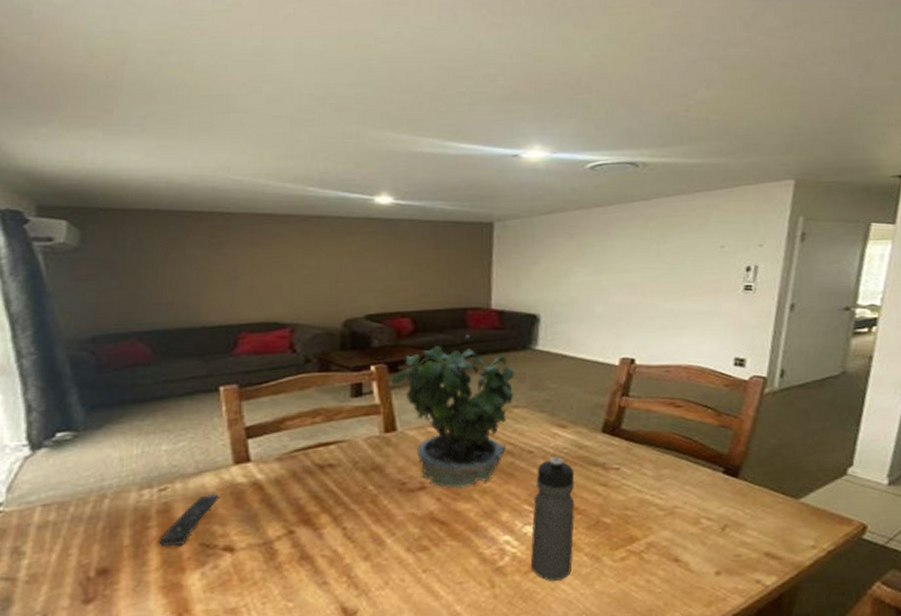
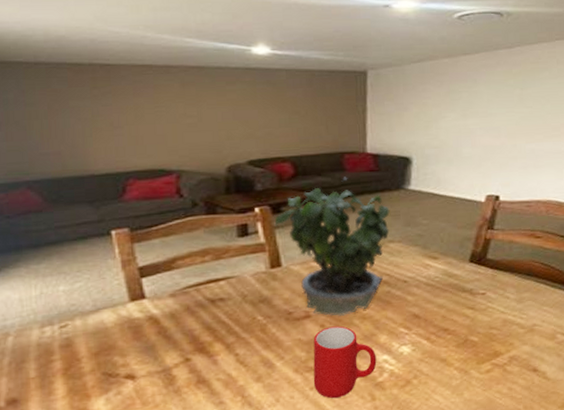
remote control: present [159,493,220,547] -> none [64,328,119,378]
cup: none [426,500,497,584] -> present [313,326,377,399]
water bottle: present [531,457,575,581] -> none [407,285,446,393]

